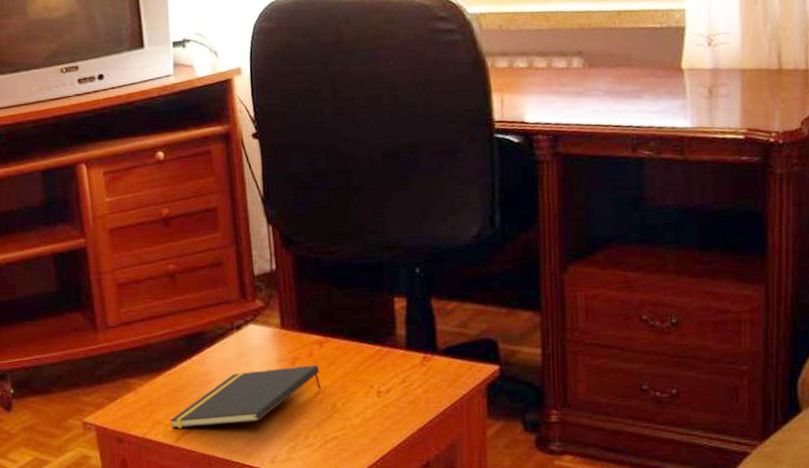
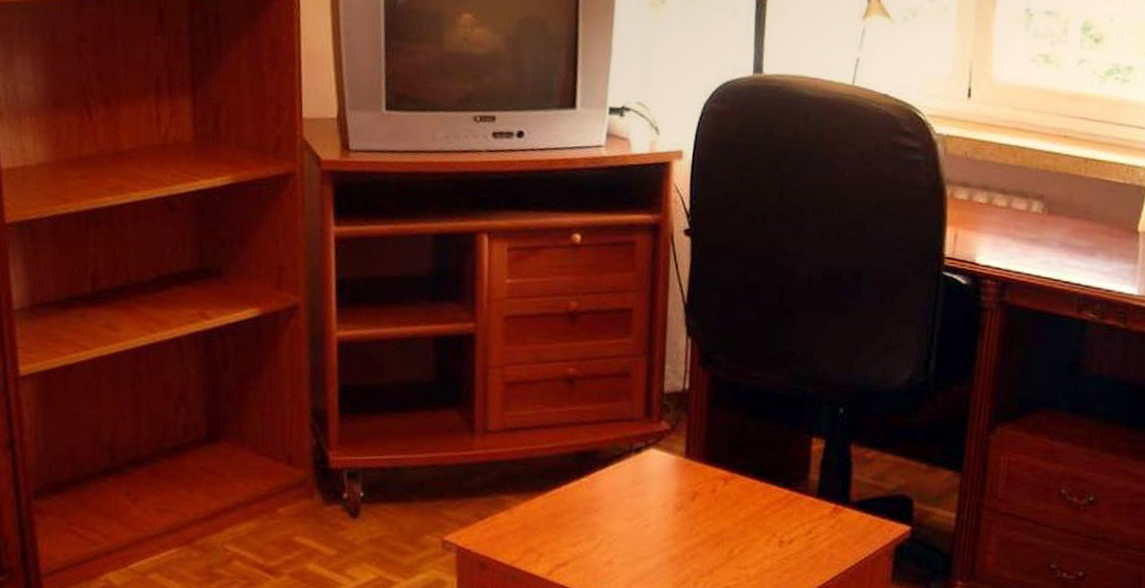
notepad: present [170,365,322,429] -> none [544,502,721,561]

